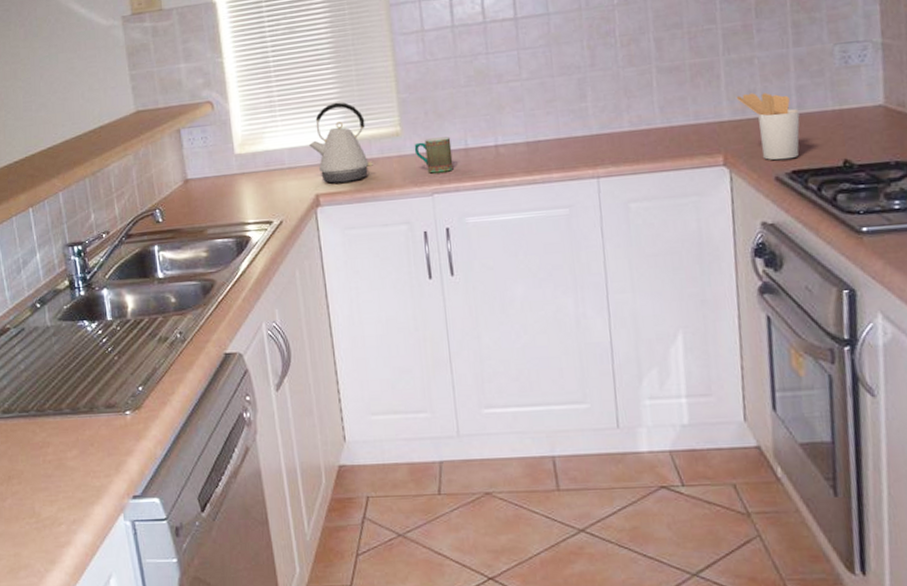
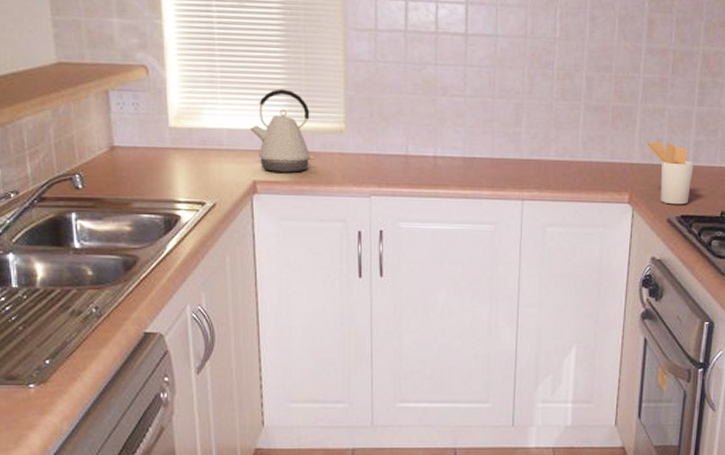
mug: present [414,136,454,173] -> none [356,140,393,176]

